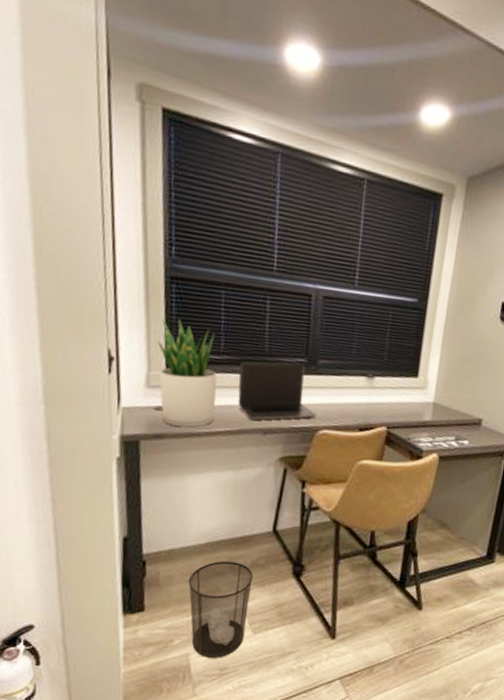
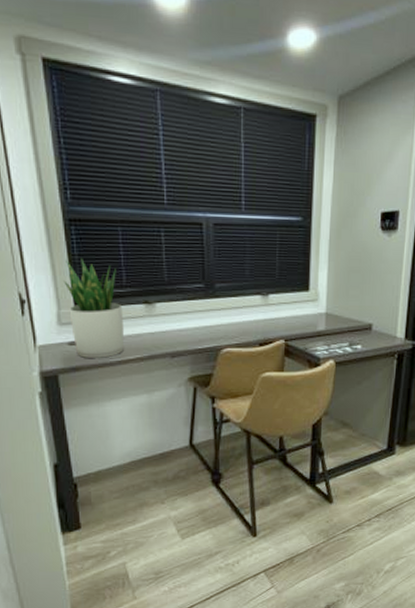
waste bin: present [188,561,253,658] -> none [117,476,176,564]
laptop computer: present [238,361,317,421] -> none [142,288,219,346]

